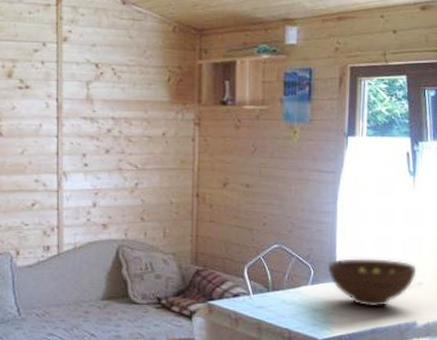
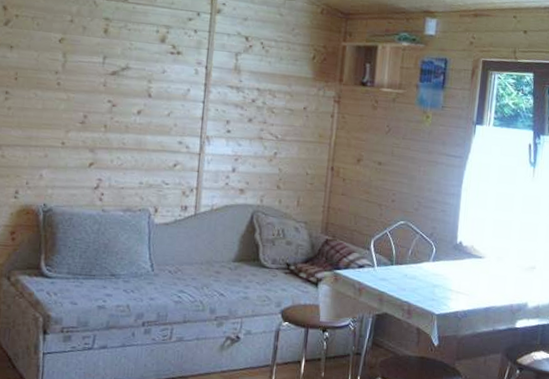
fruit bowl: present [327,257,417,307] -> none [448,238,531,288]

